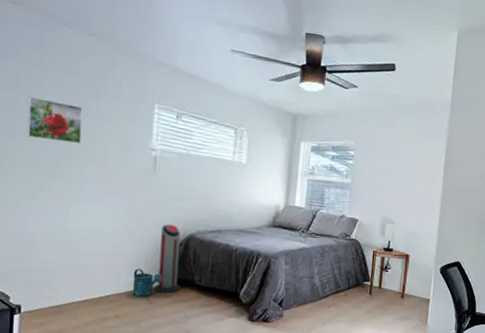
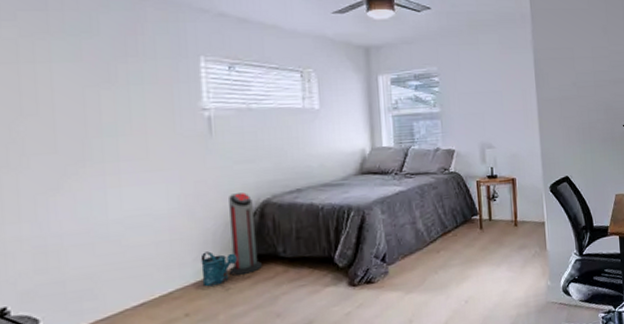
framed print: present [26,96,83,144] -> none [32,68,111,119]

